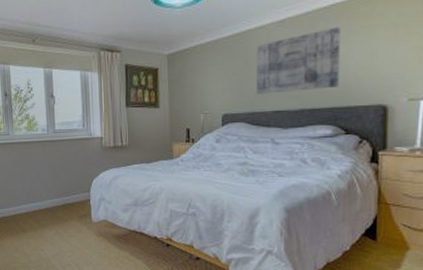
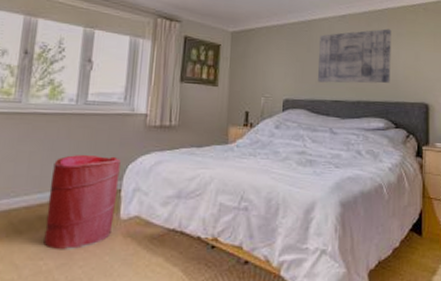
laundry hamper: none [39,173,88,245] -> present [43,155,121,250]

